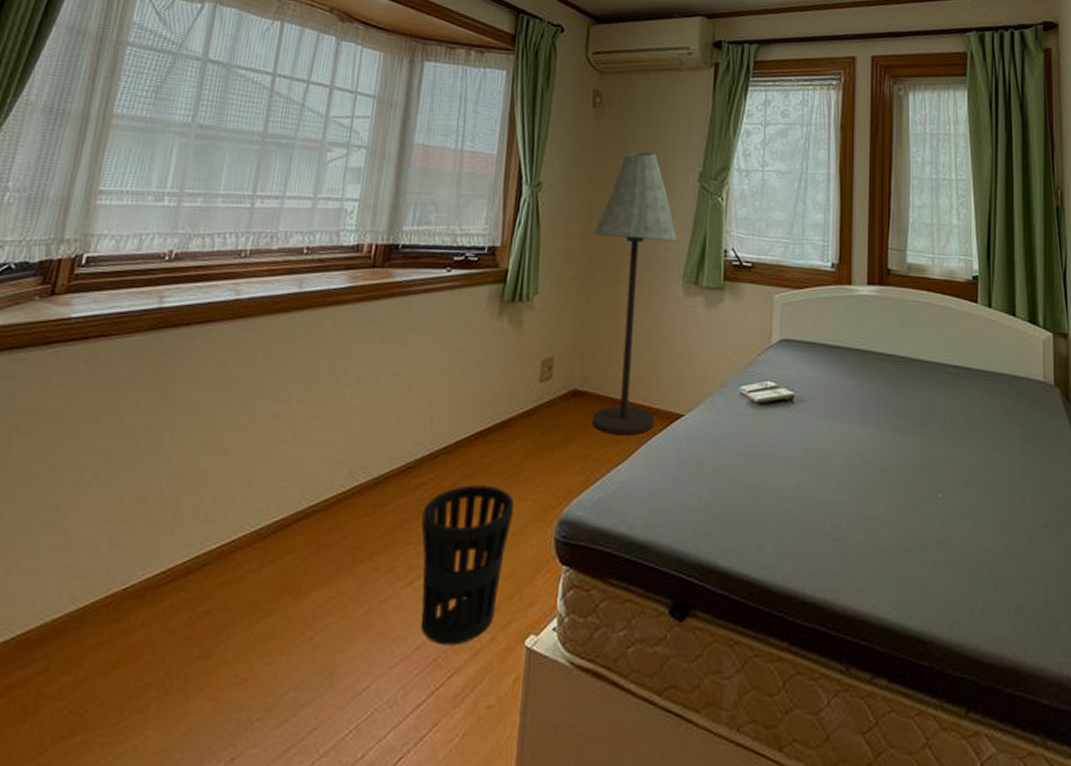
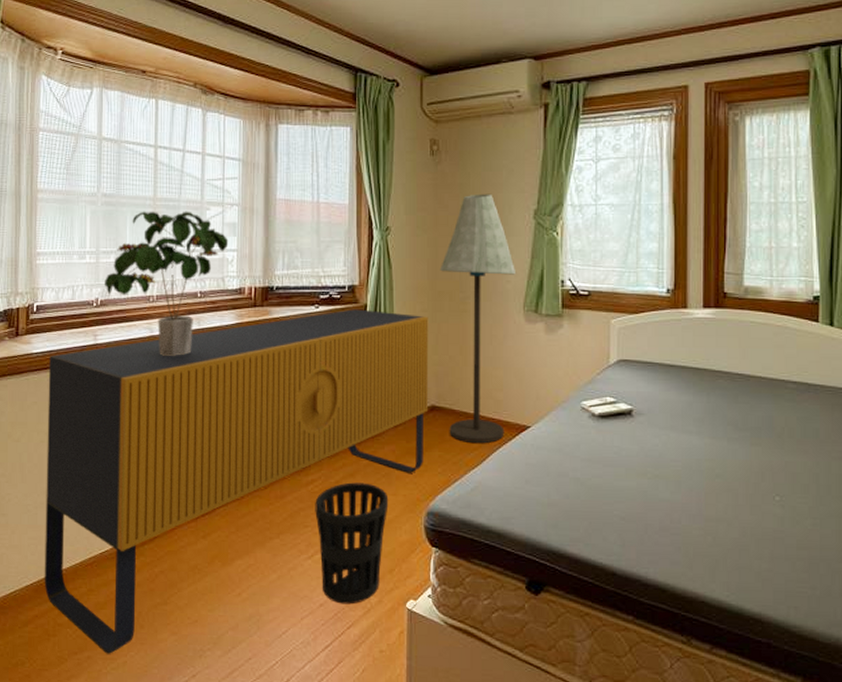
sideboard: none [32,274,578,736] -> present [44,309,429,654]
potted plant: none [184,148,351,325] -> present [105,211,229,356]

